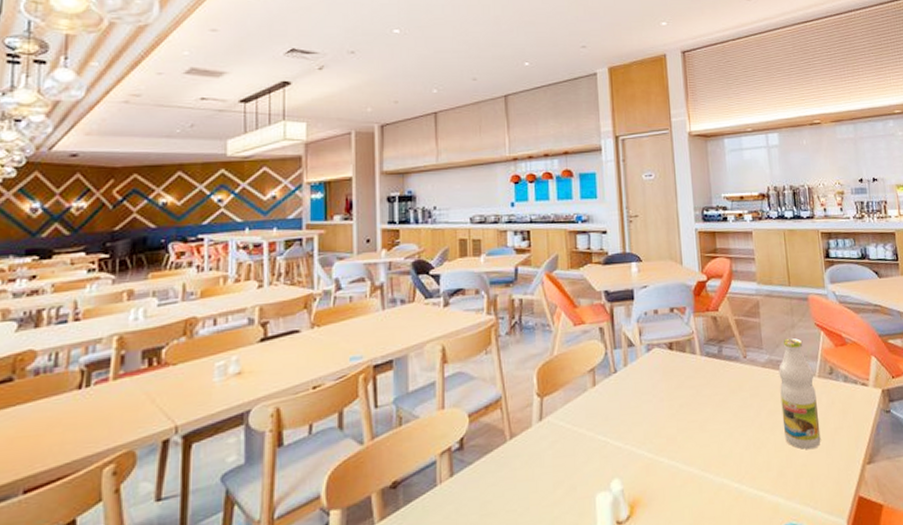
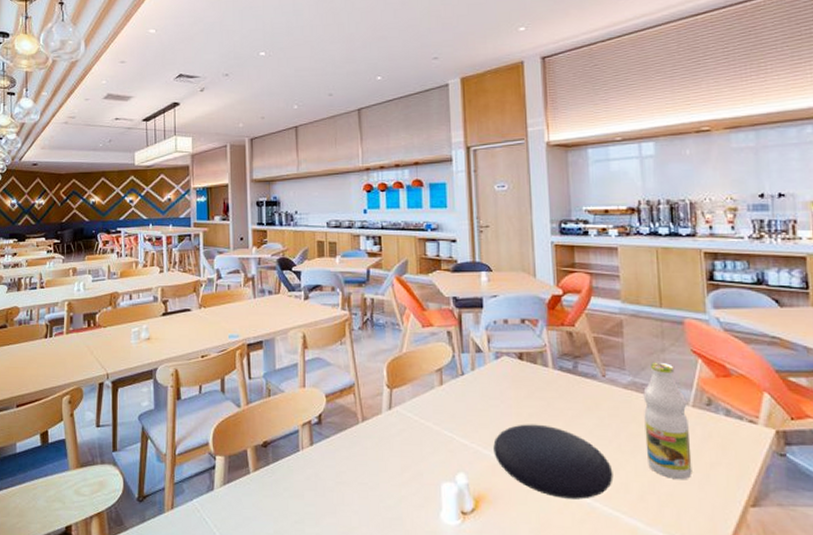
plate: none [647,414,757,488] -> present [493,424,614,500]

